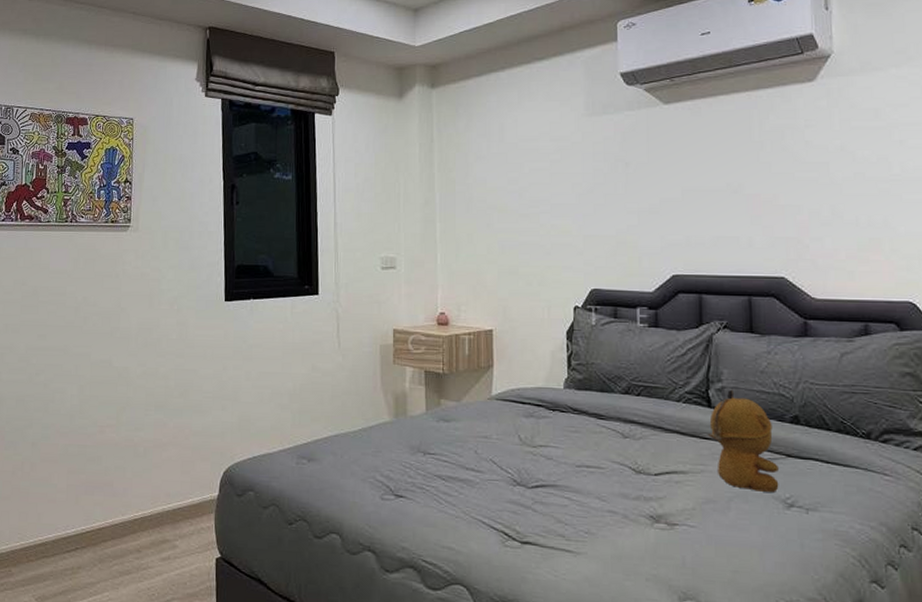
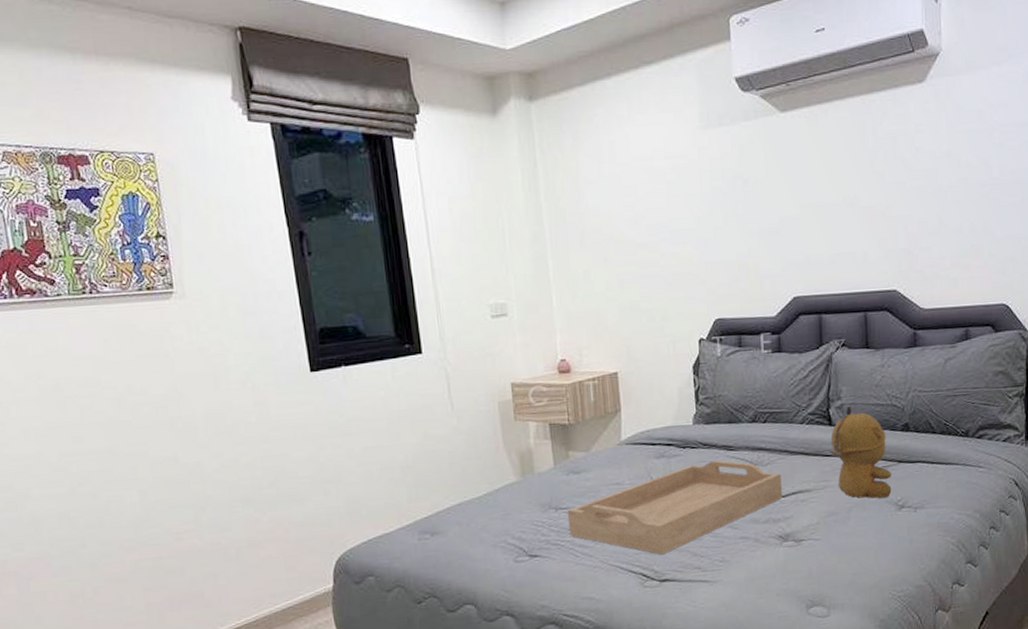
serving tray: none [434,427,656,516] -> present [567,460,783,555]

